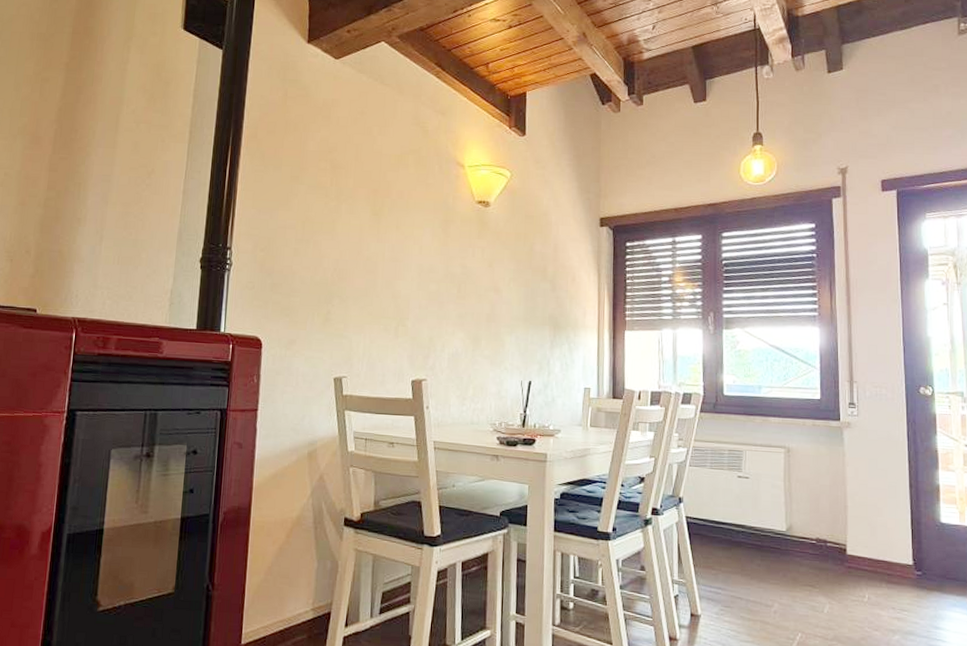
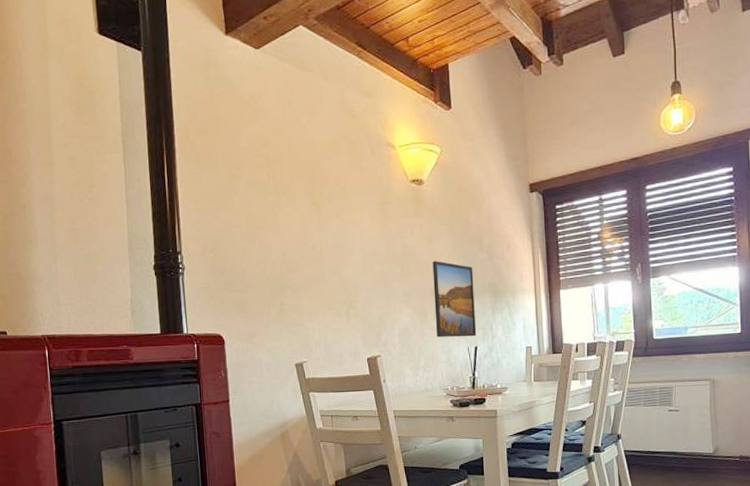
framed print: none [488,286,534,370] -> present [432,261,477,337]

